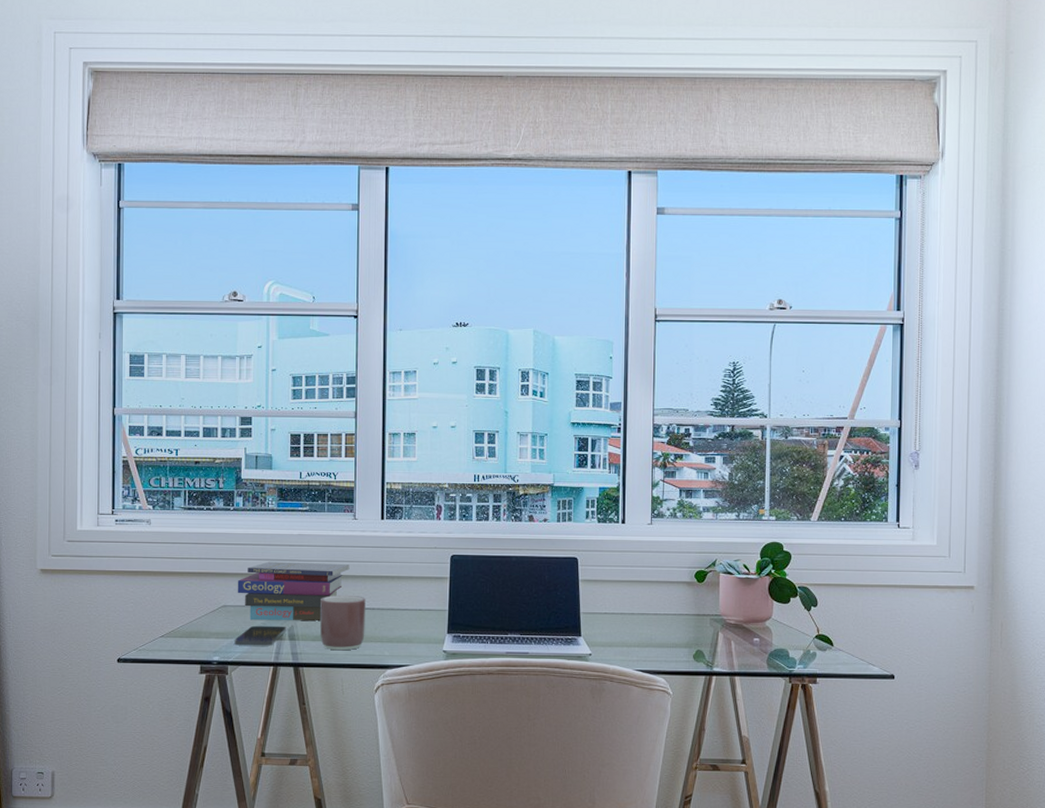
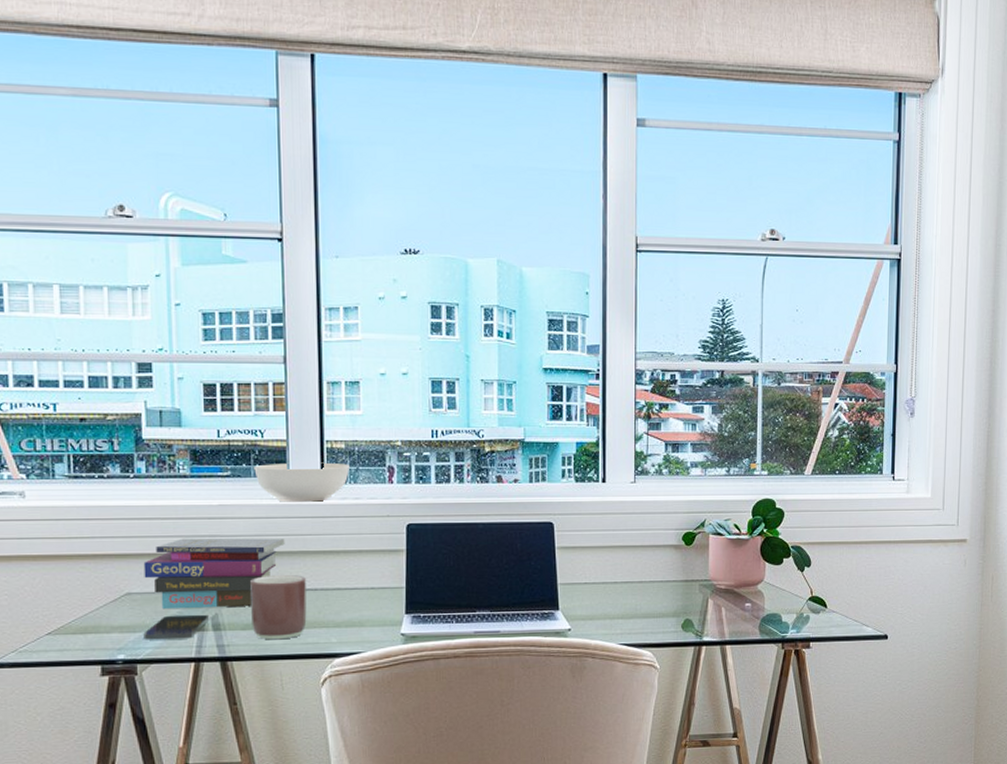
bowl: none [327,500,406,534] -> present [254,462,351,502]

